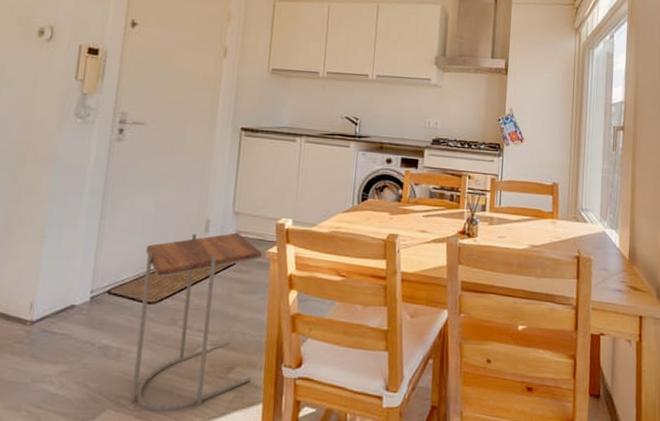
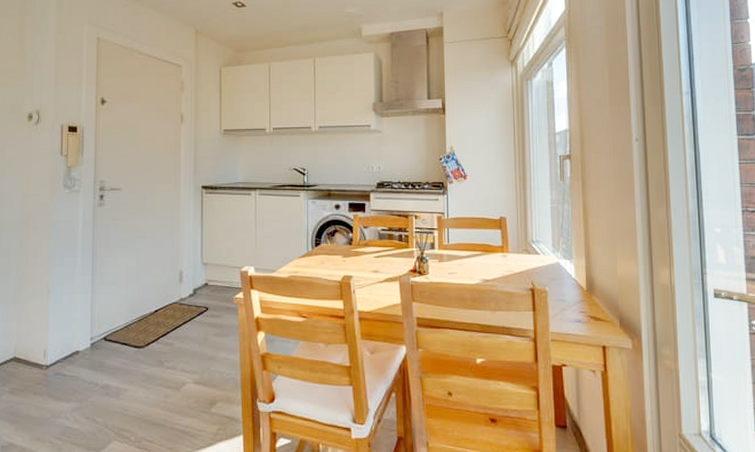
side table: present [131,232,263,410] -> none [132,281,231,441]

